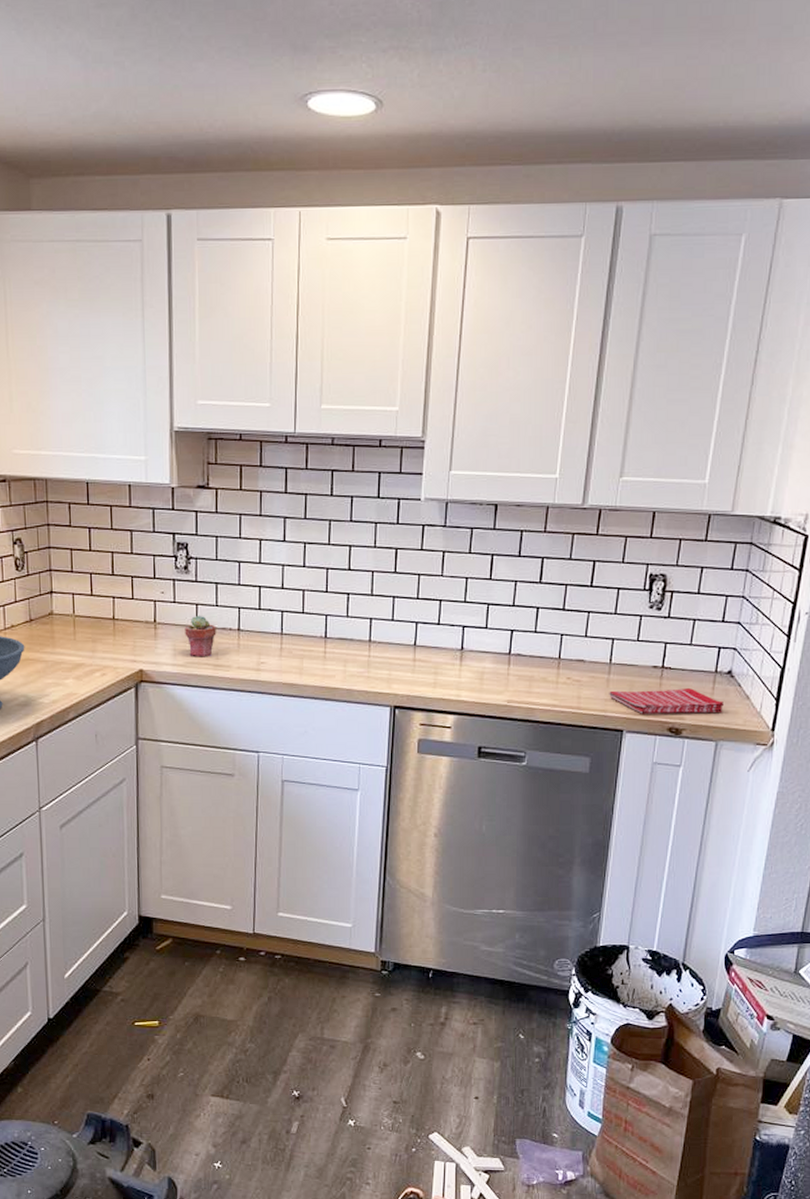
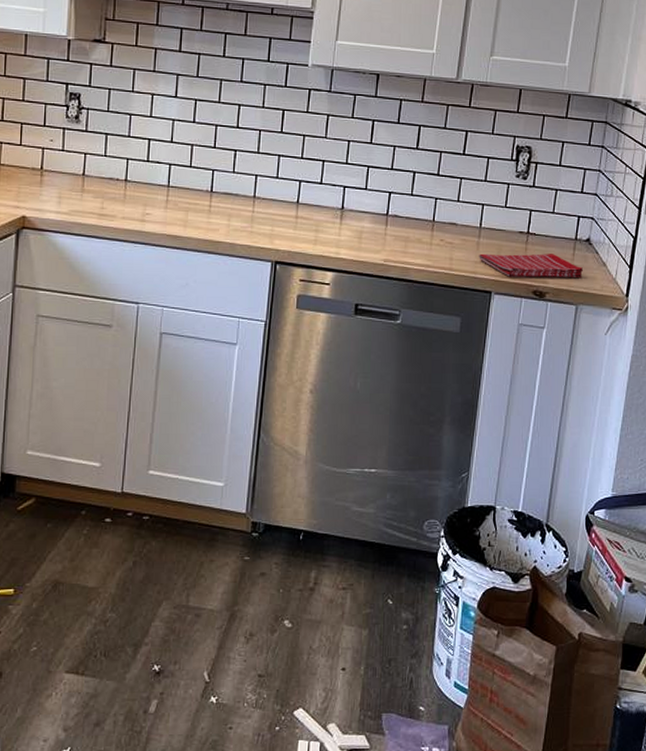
potted succulent: present [184,615,216,657] -> none [71,164,104,206]

